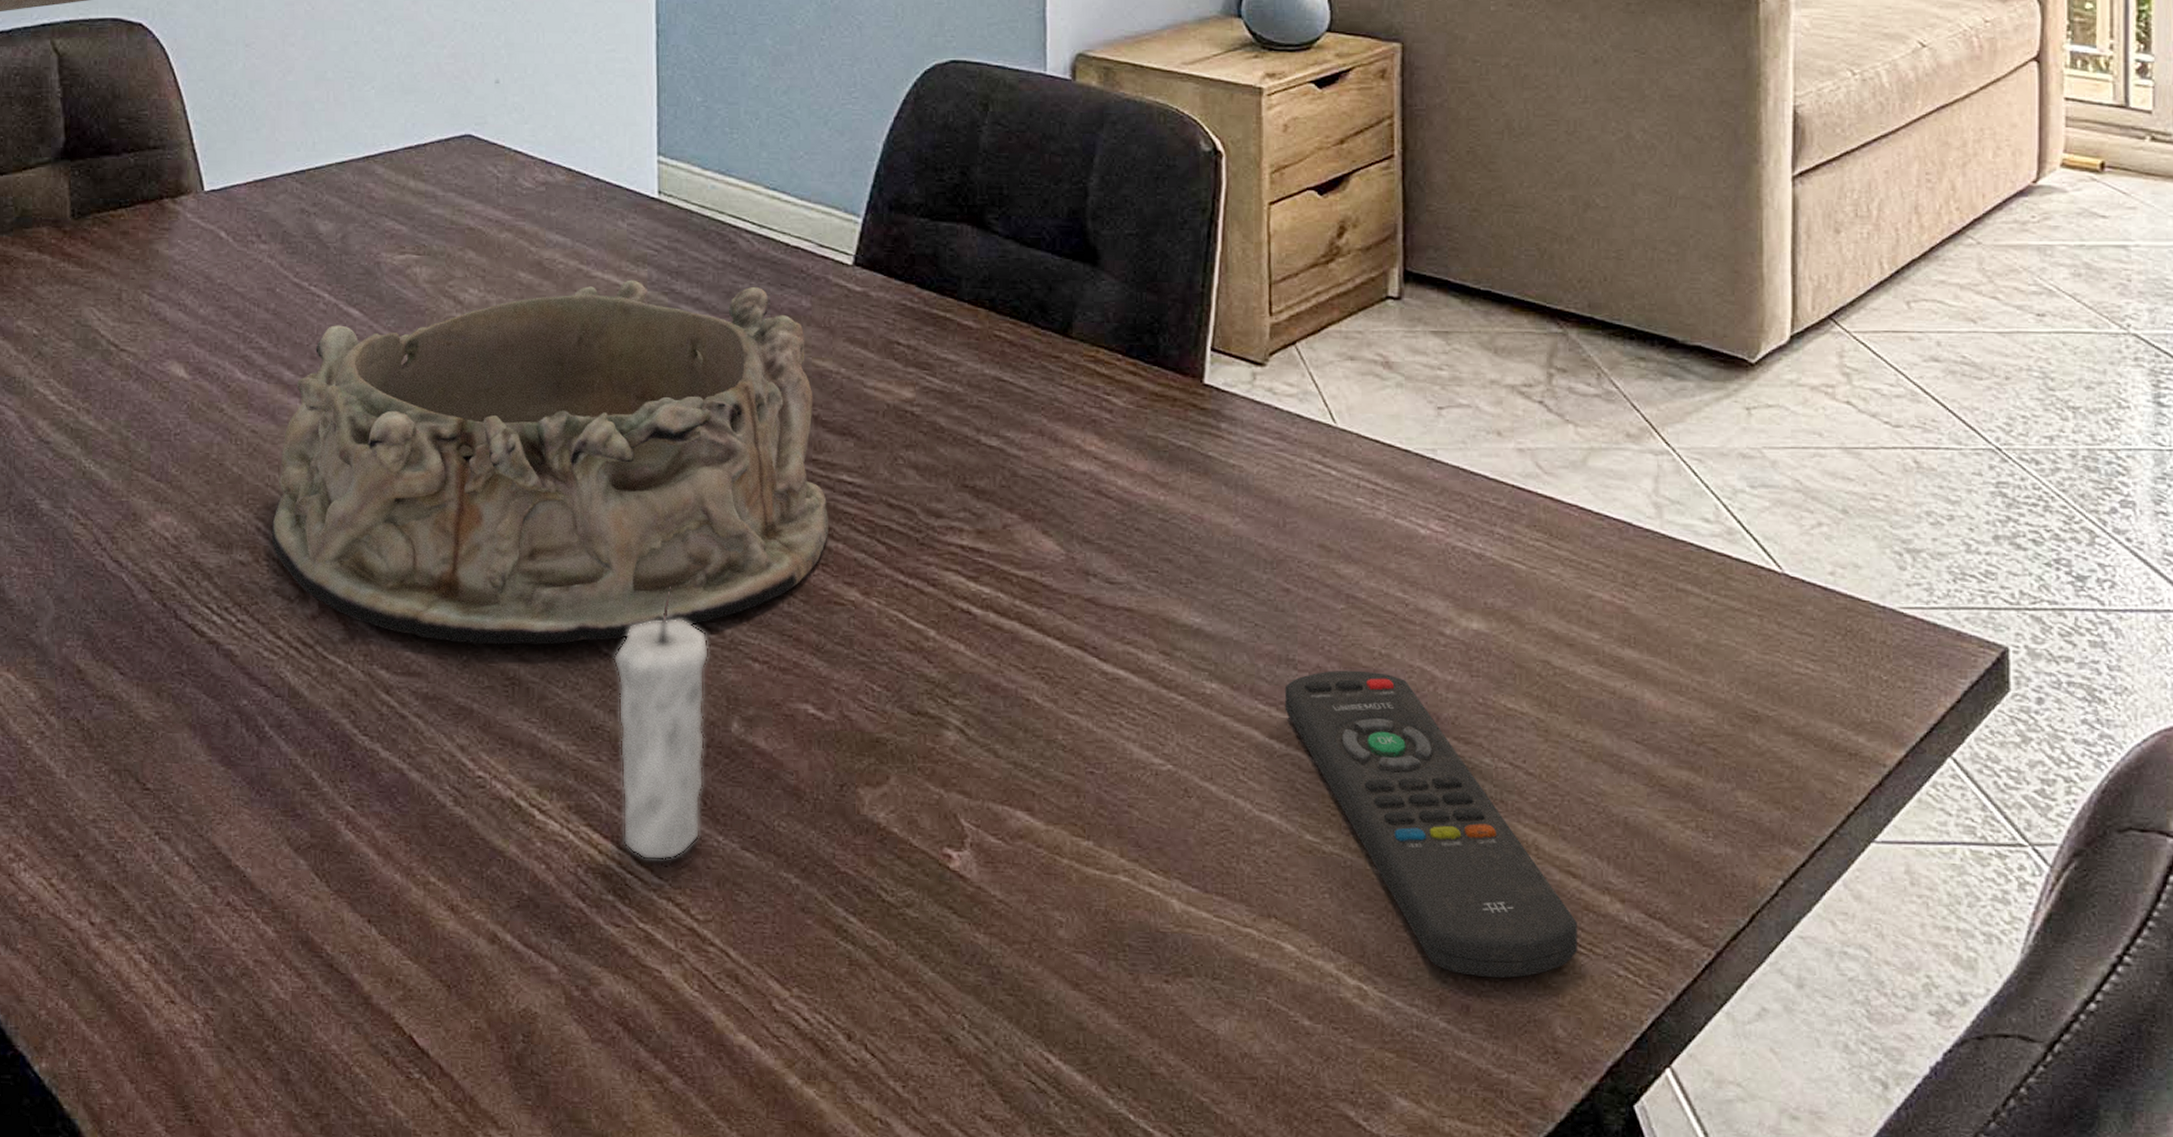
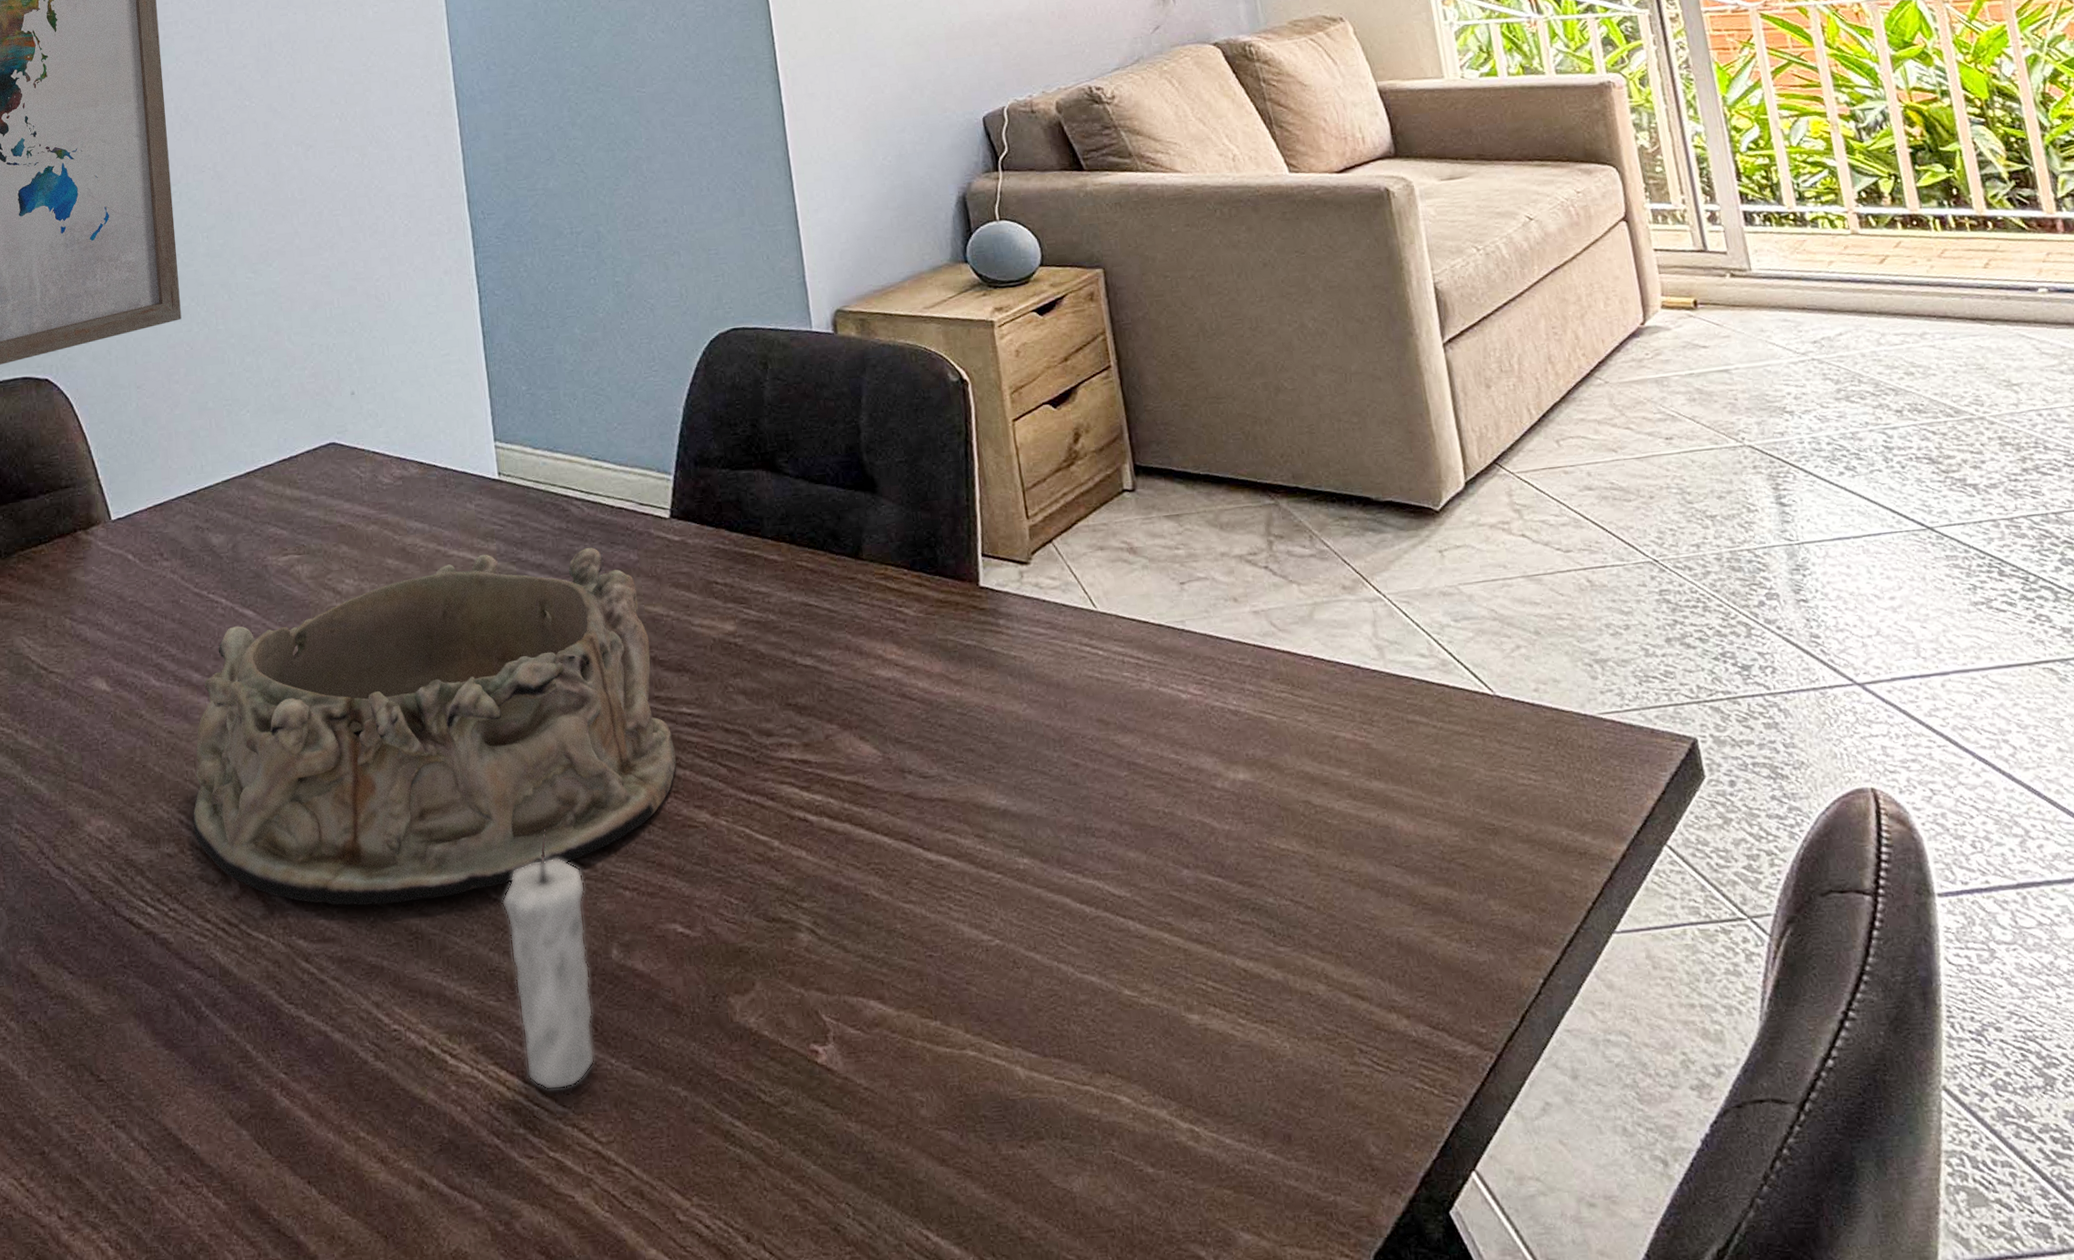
remote control: present [1284,670,1577,979] -> none [1086,830,1376,1106]

